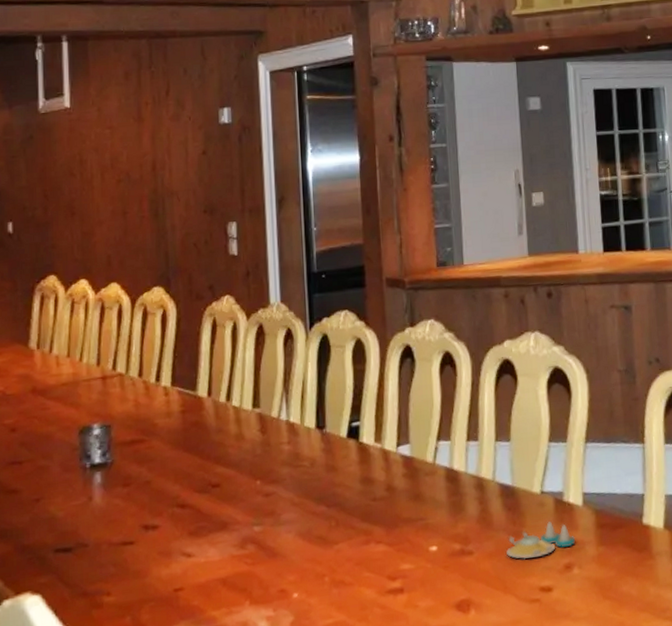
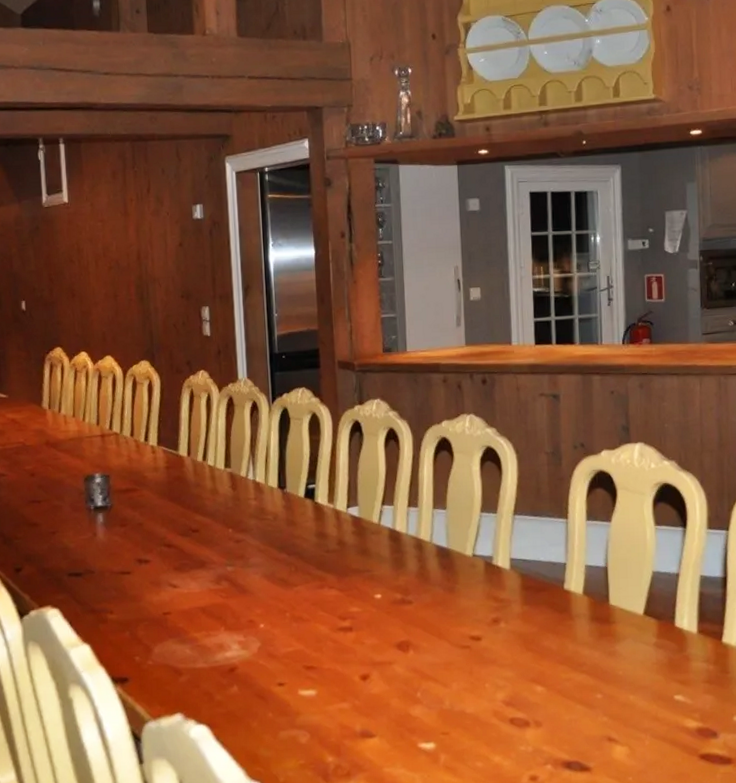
salt and pepper shaker set: present [506,521,575,560] -> none [441,581,502,612]

